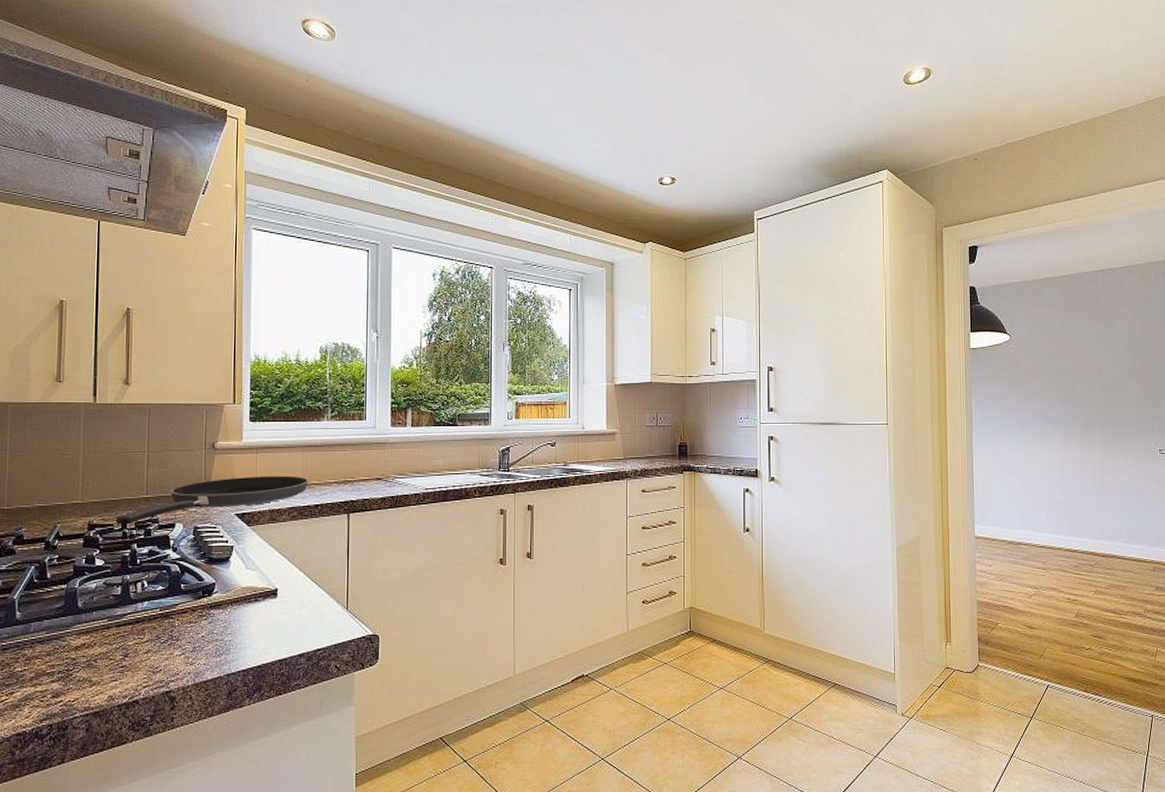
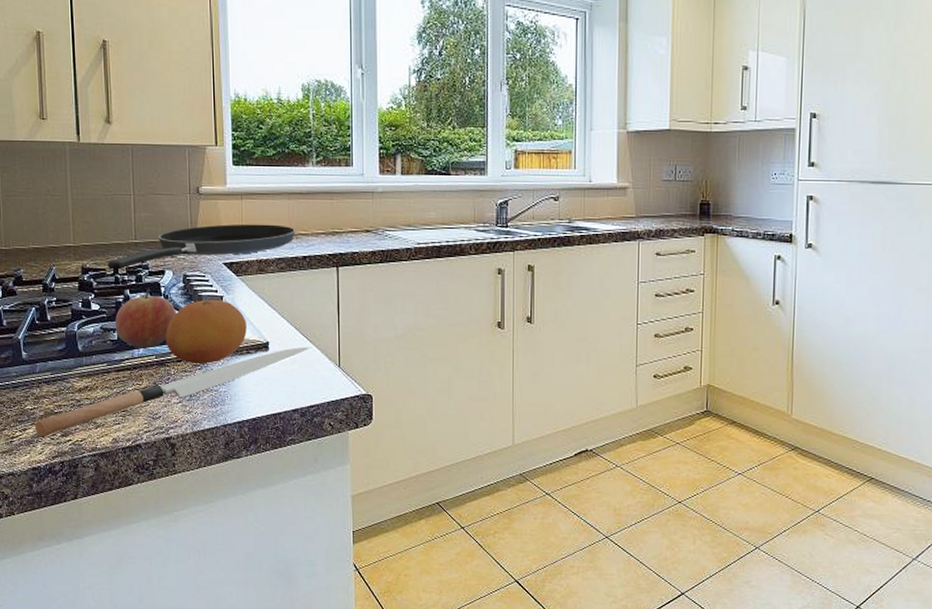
kitchen knife: none [23,591,320,700] -> present [34,346,311,437]
fruit: none [119,541,185,603] -> present [115,288,176,350]
fruit: none [172,549,256,615] -> present [166,299,247,364]

